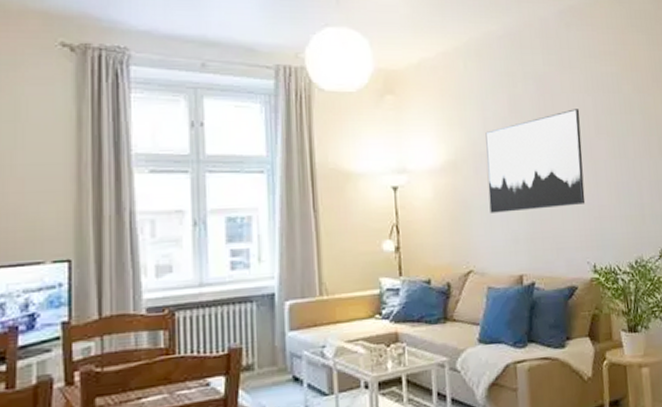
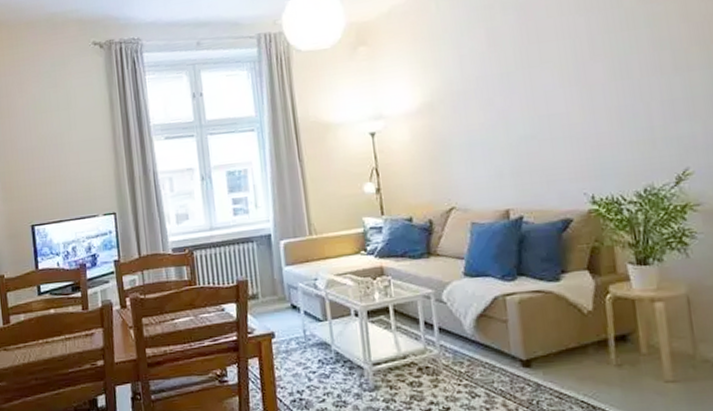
wall art: present [485,109,586,213] -> none [462,32,580,150]

